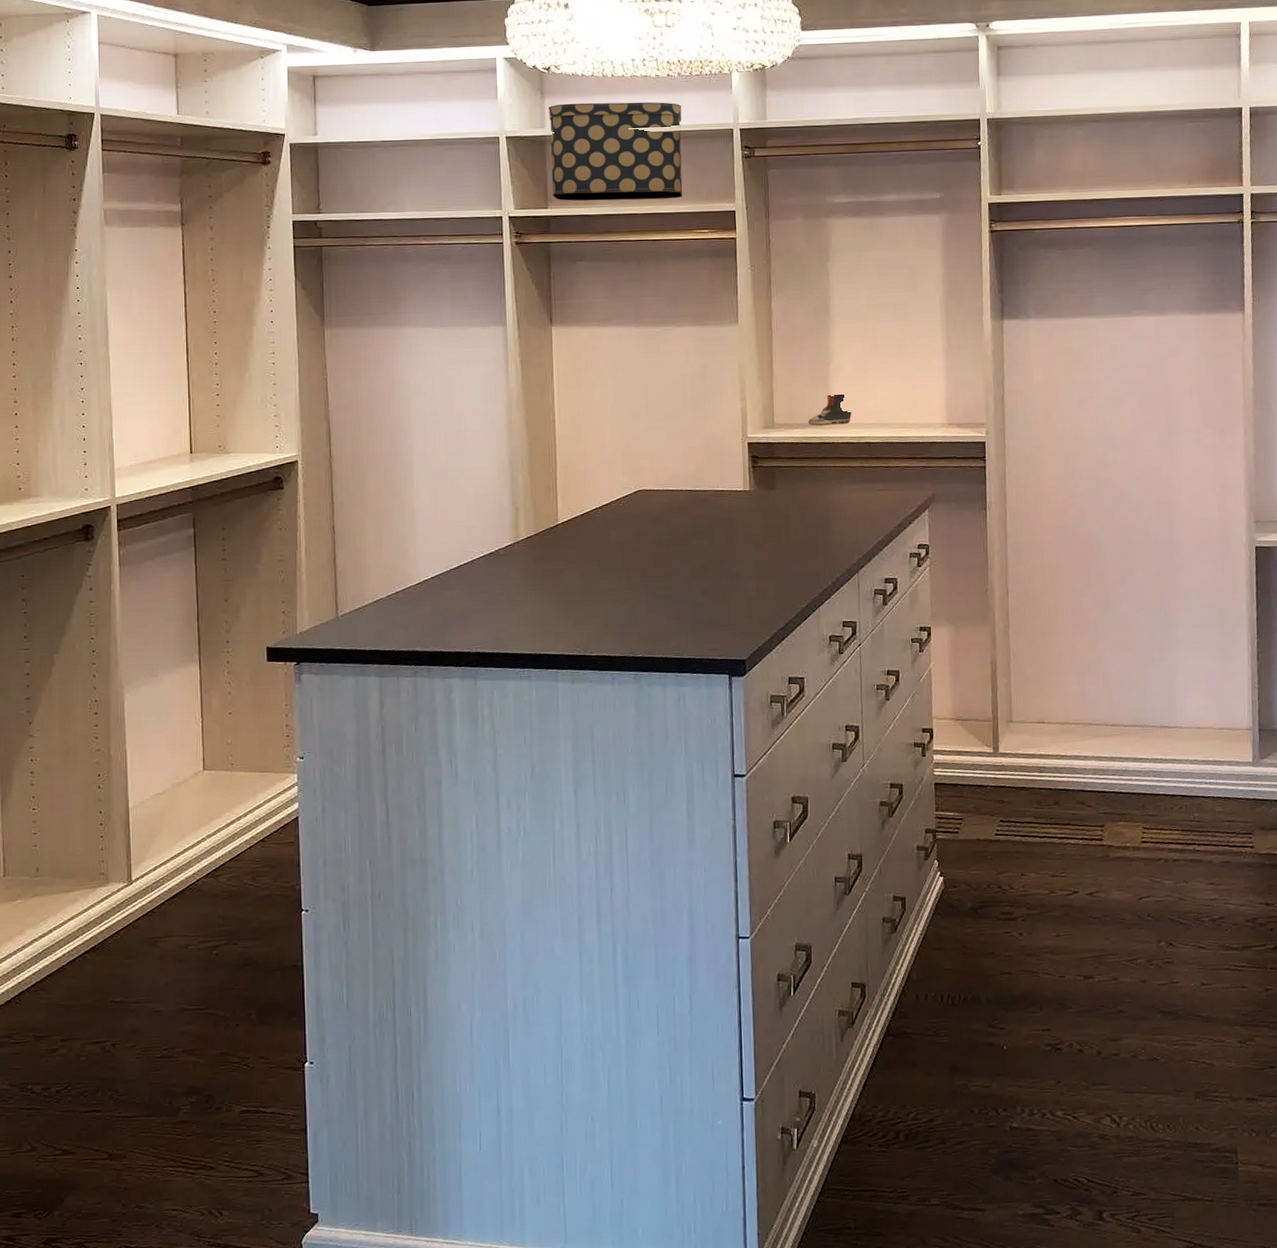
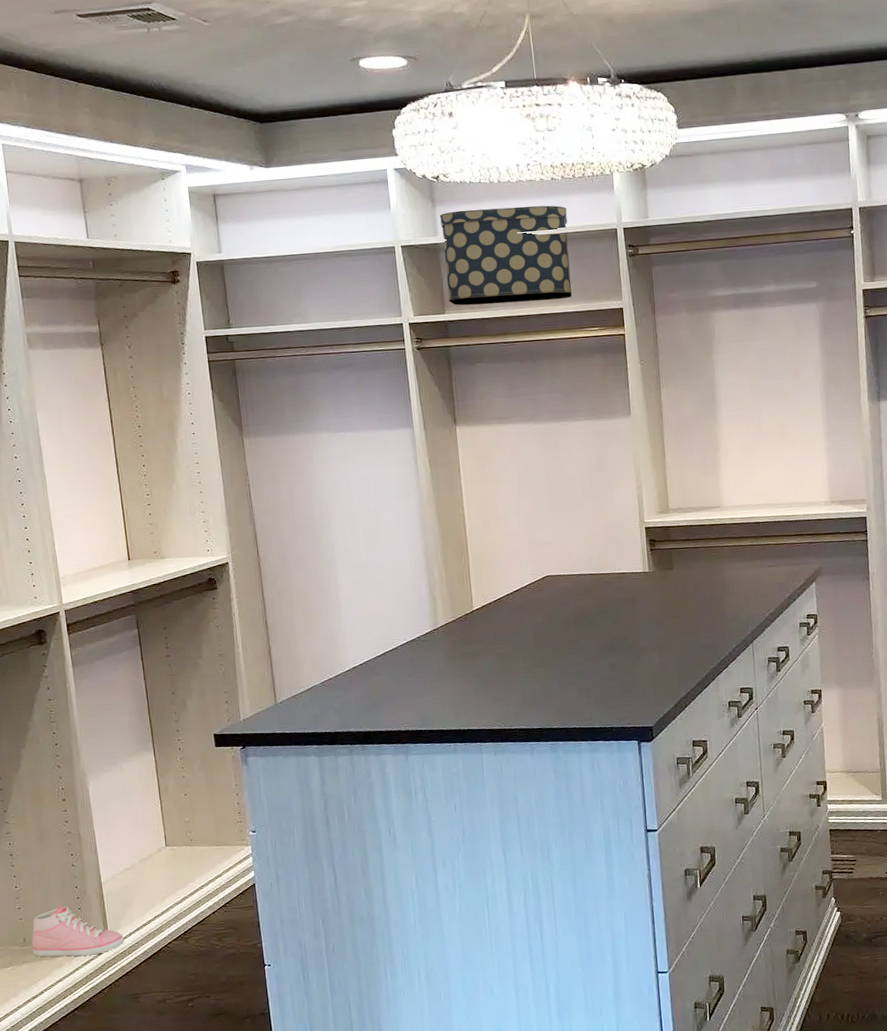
sneaker: none [45,832,148,892] -> present [31,905,125,957]
shoe: present [807,394,852,426] -> none [700,478,741,509]

